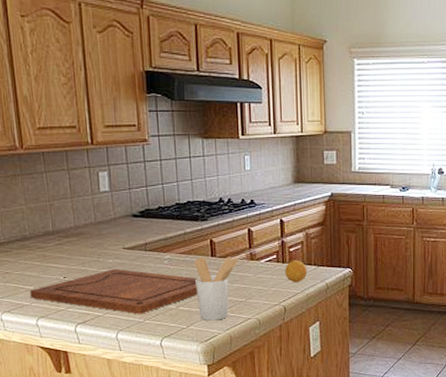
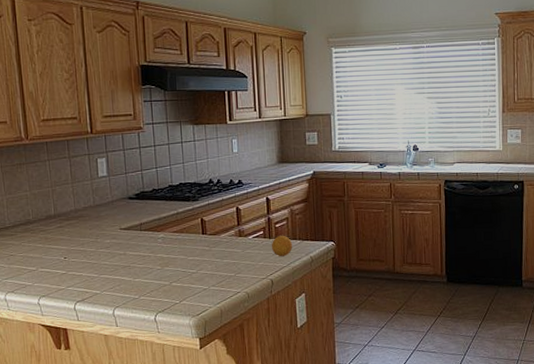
cutting board: present [30,268,197,314] -> none [32,248,189,291]
utensil holder: present [194,256,239,321] -> none [186,234,228,296]

